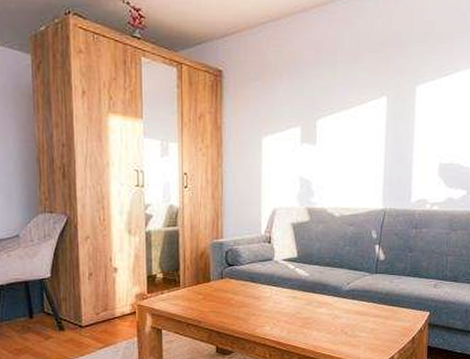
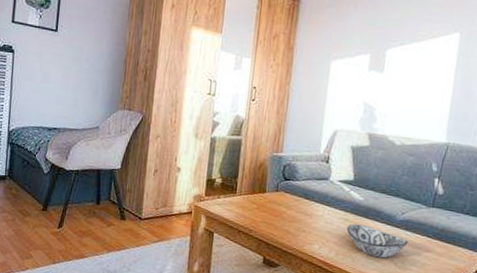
decorative bowl: none [295,300,356,330] -> present [346,223,408,258]

